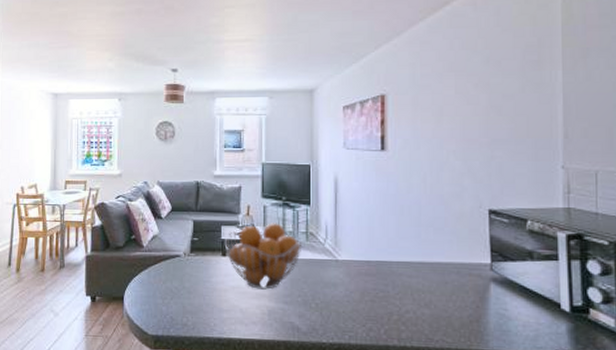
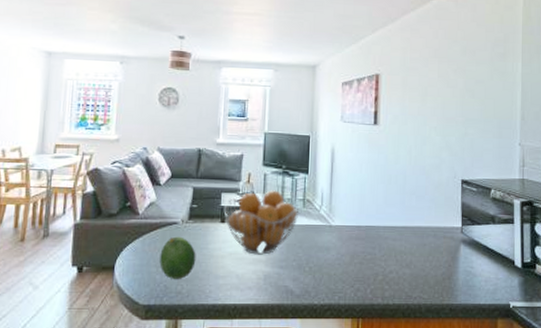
fruit: none [165,269,199,311] -> present [159,236,196,279]

